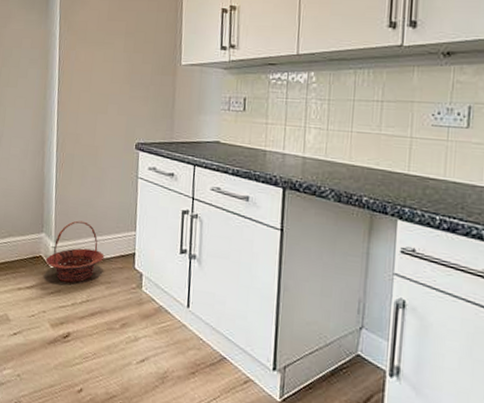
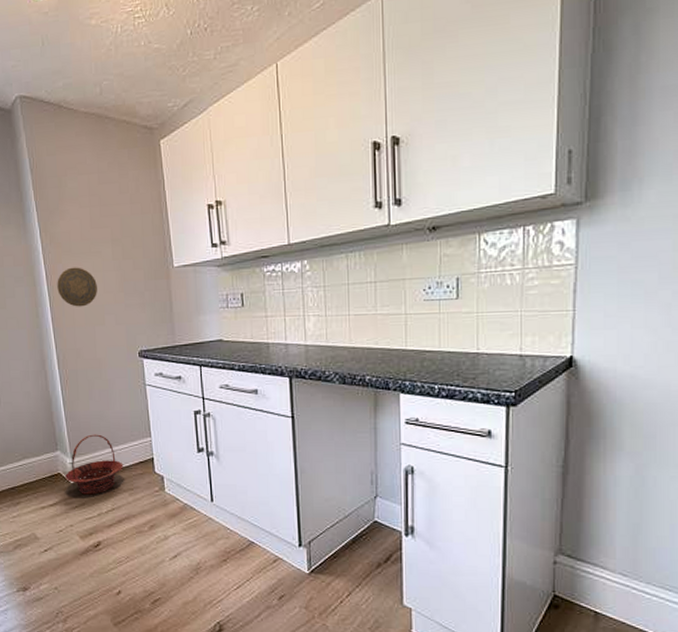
decorative plate: none [67,55,106,94] -> present [57,267,97,307]

